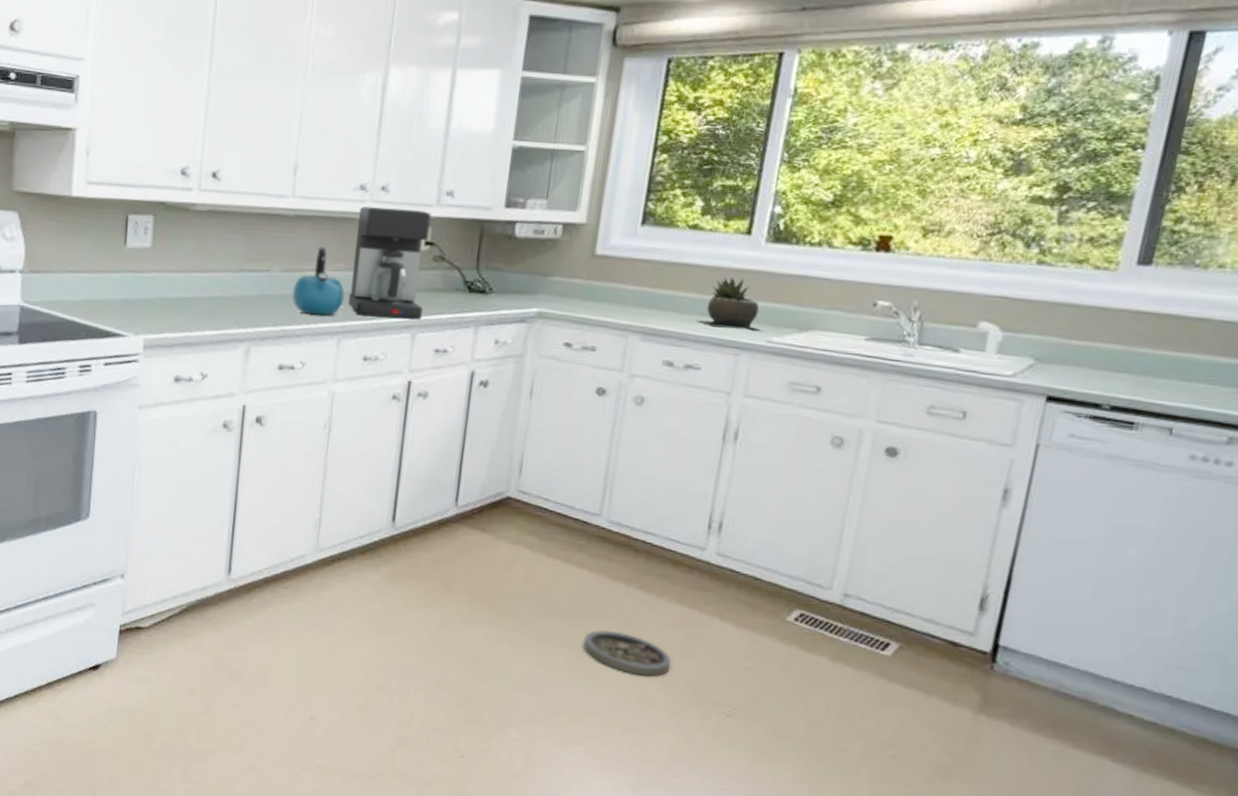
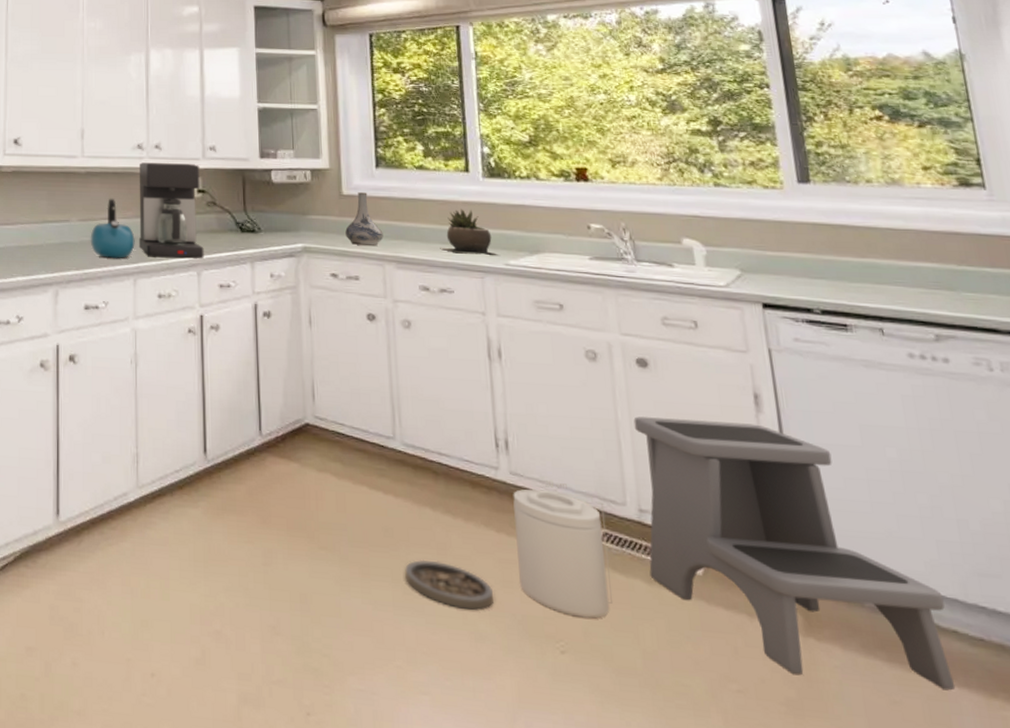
decorative vase: none [590,253,634,315] -> present [345,192,384,247]
trash can: none [700,563,839,689] -> present [513,481,646,619]
step stool: none [837,505,1132,765] -> present [633,416,956,691]

